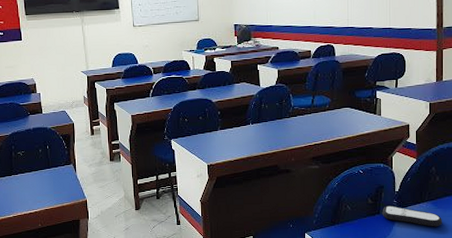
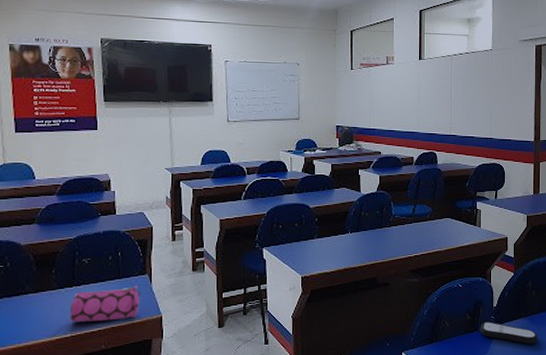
pencil case: none [10,174,68,206] -> present [69,285,141,323]

